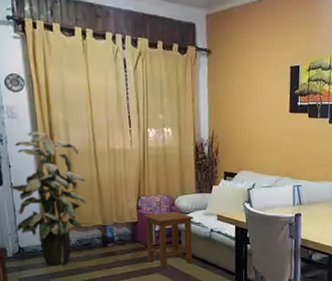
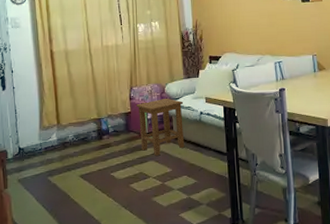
indoor plant: present [10,131,86,266] -> none [12,37,82,164]

